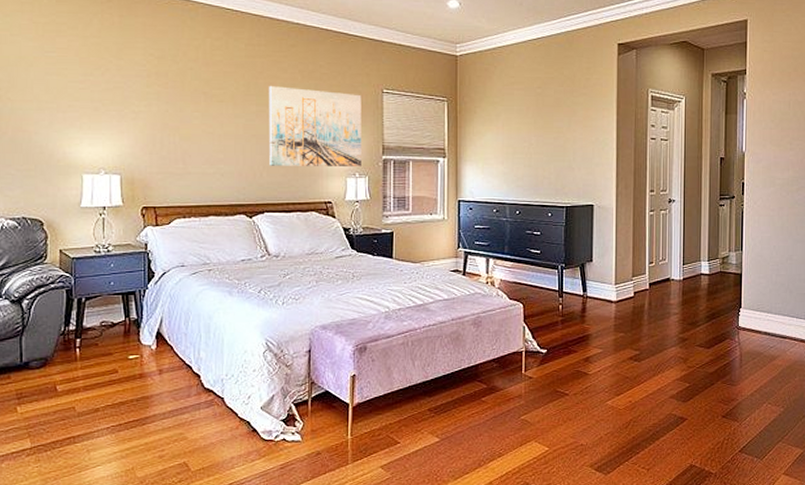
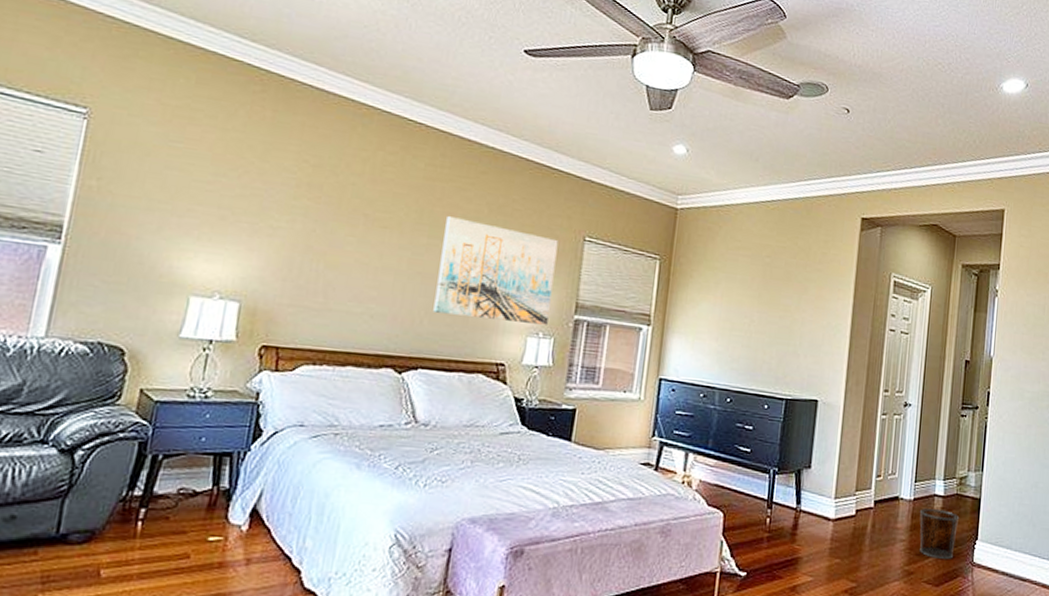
waste bin: none [688,286,724,327] -> present [919,508,960,560]

